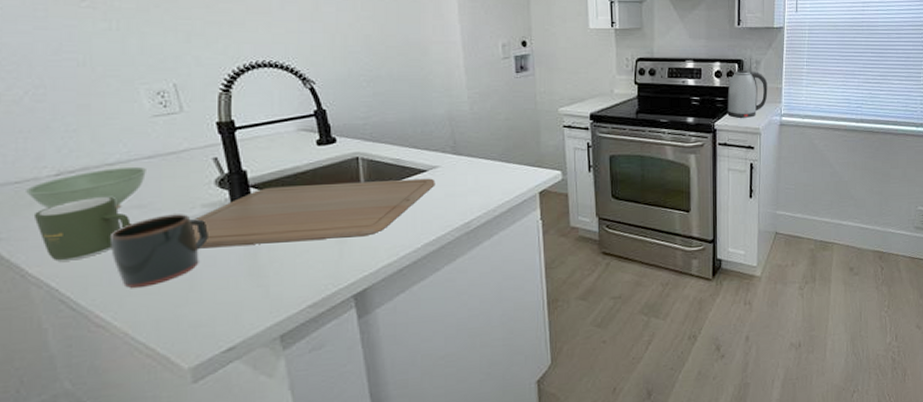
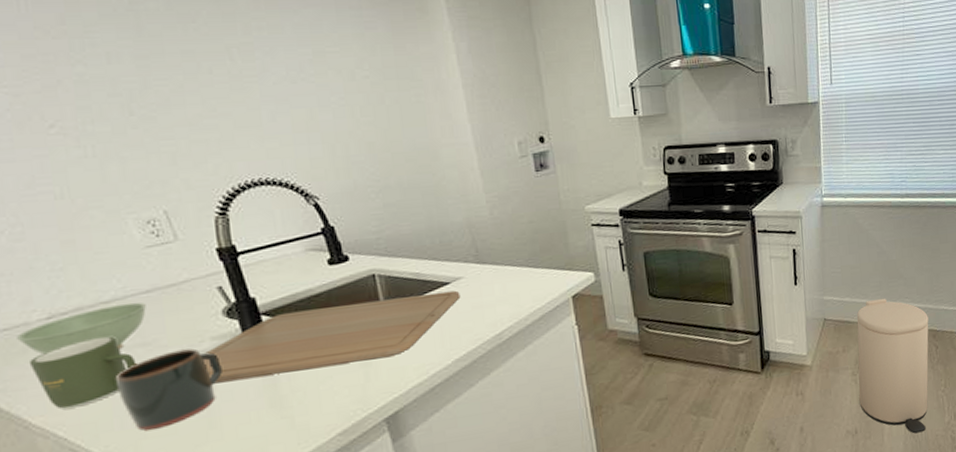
kettle: present [727,70,768,118] -> none [763,151,807,203]
pedal bin: none [804,216,876,352] -> present [857,298,929,434]

